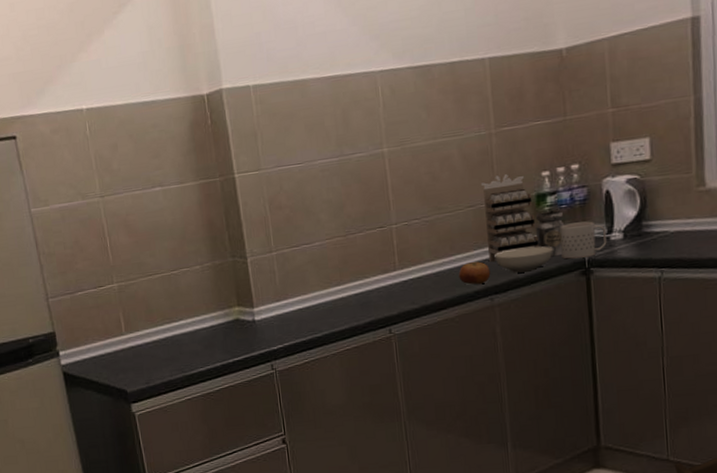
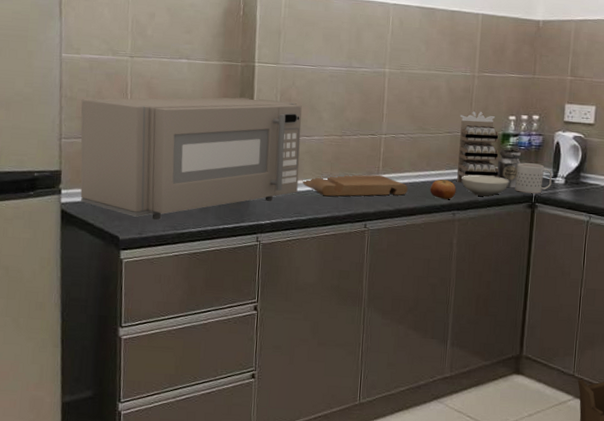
microwave: none [60,209,307,366] -> present [80,96,302,220]
cutting board: none [309,271,433,307] -> present [302,174,408,197]

